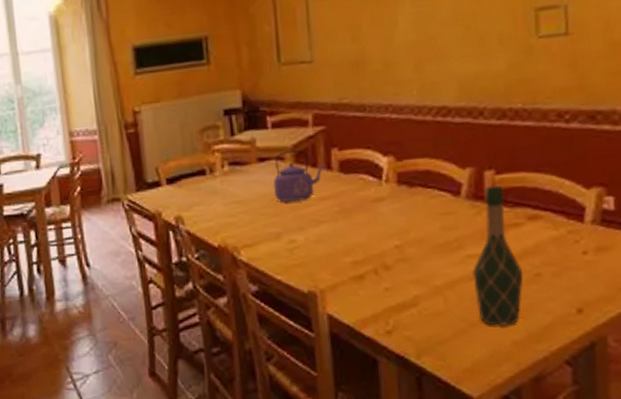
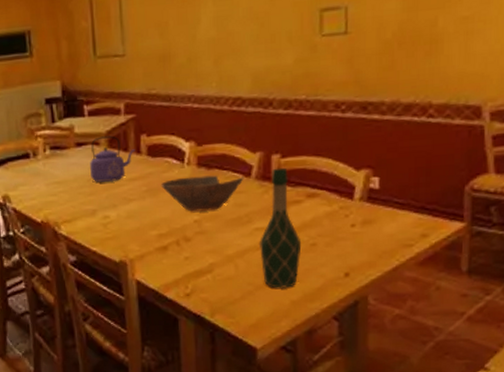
bowl: none [354,194,452,237] -> present [160,175,244,212]

